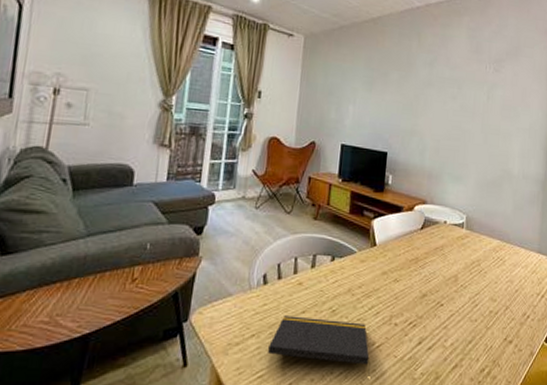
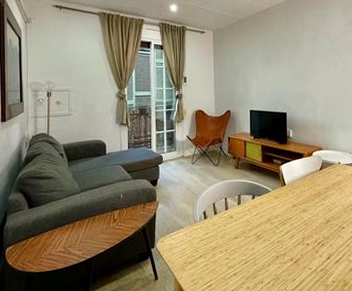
notepad: present [267,316,371,375] -> none [212,241,291,283]

